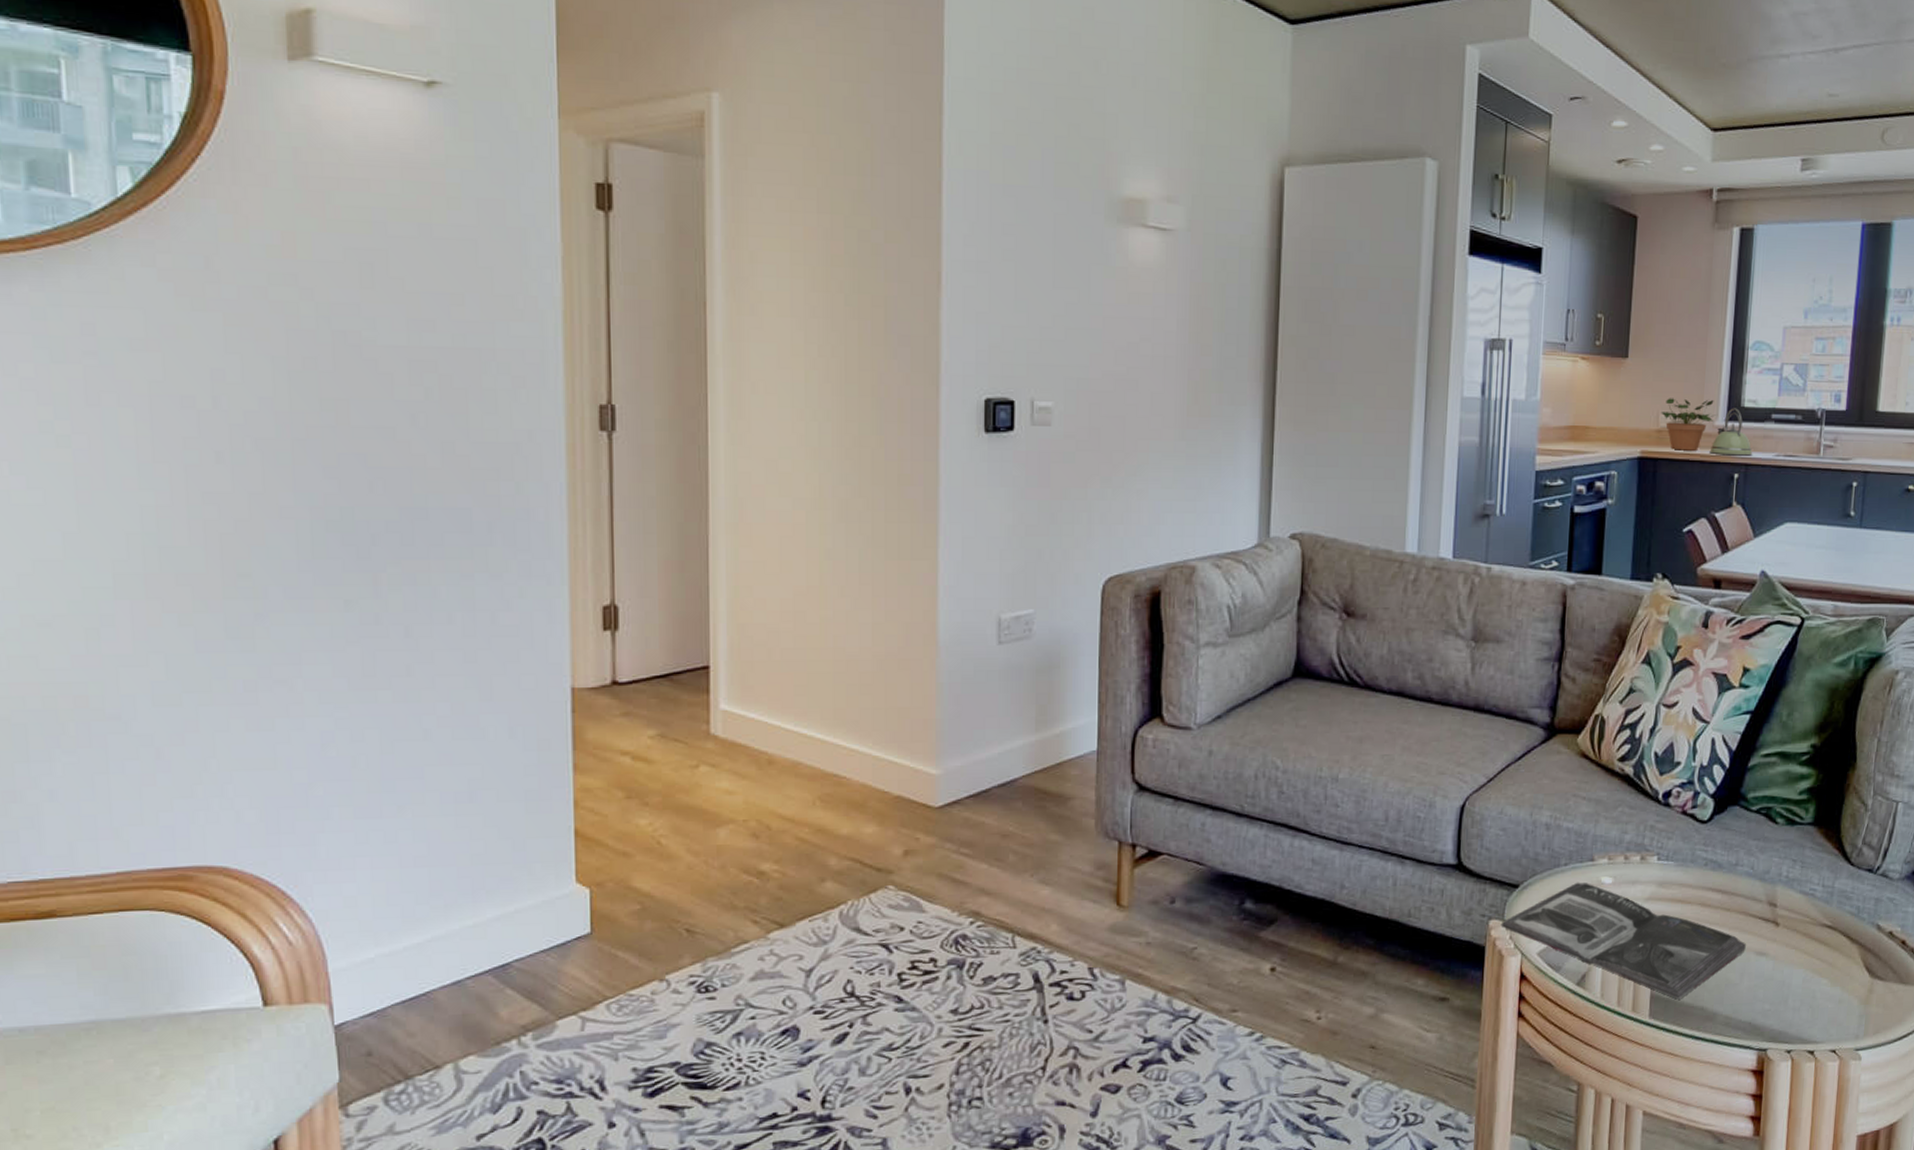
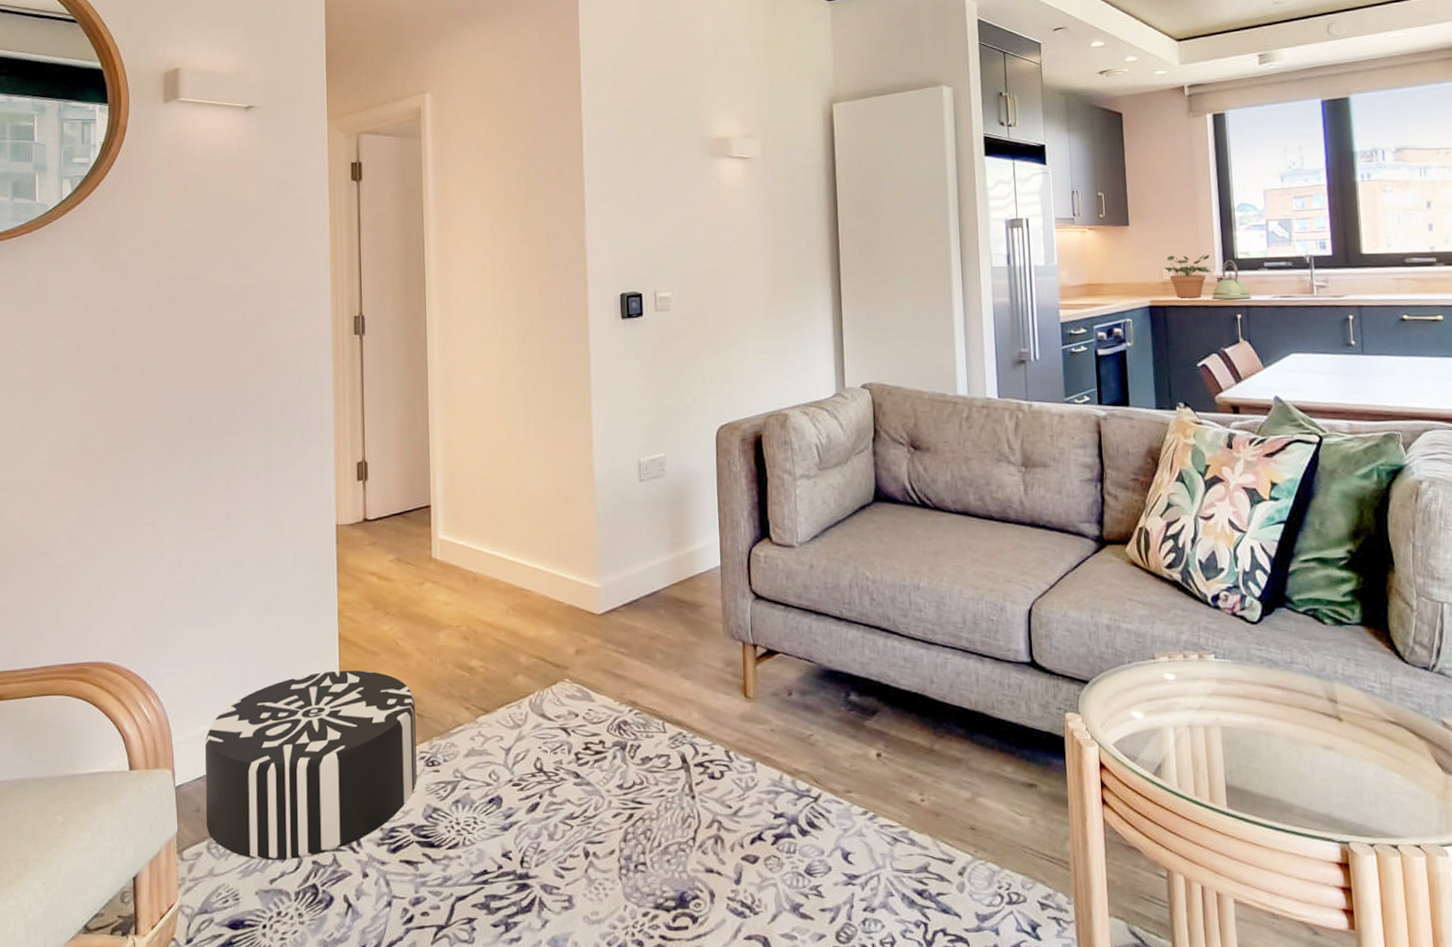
pouf: none [378,875,685,1112] -> present [205,670,417,861]
magazine: present [1500,882,1746,1000] -> none [1076,678,1313,791]

